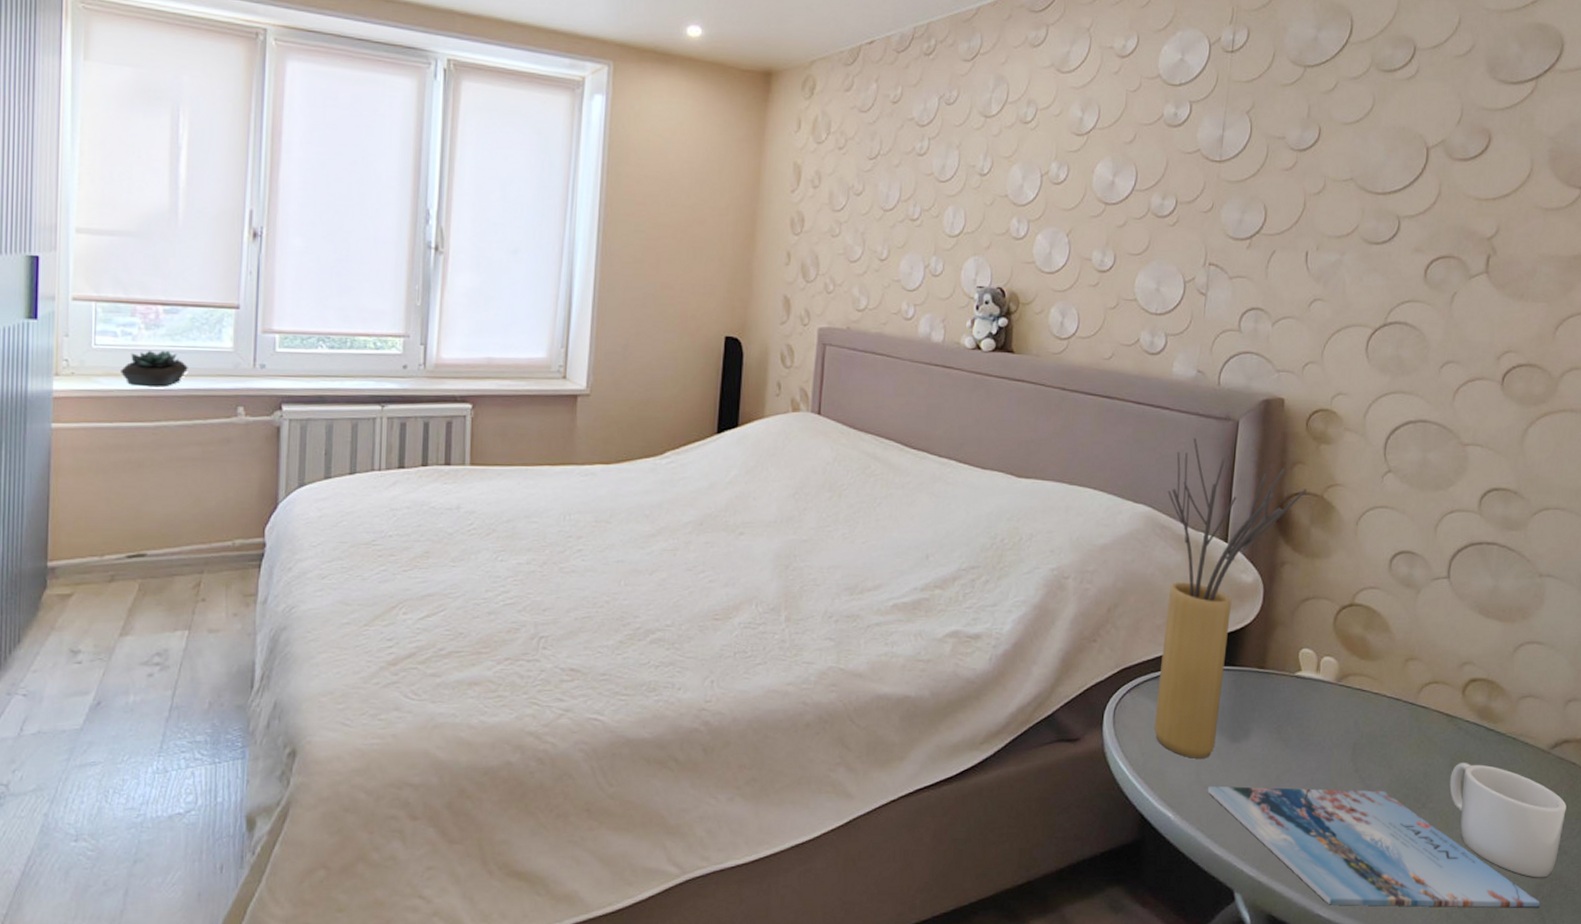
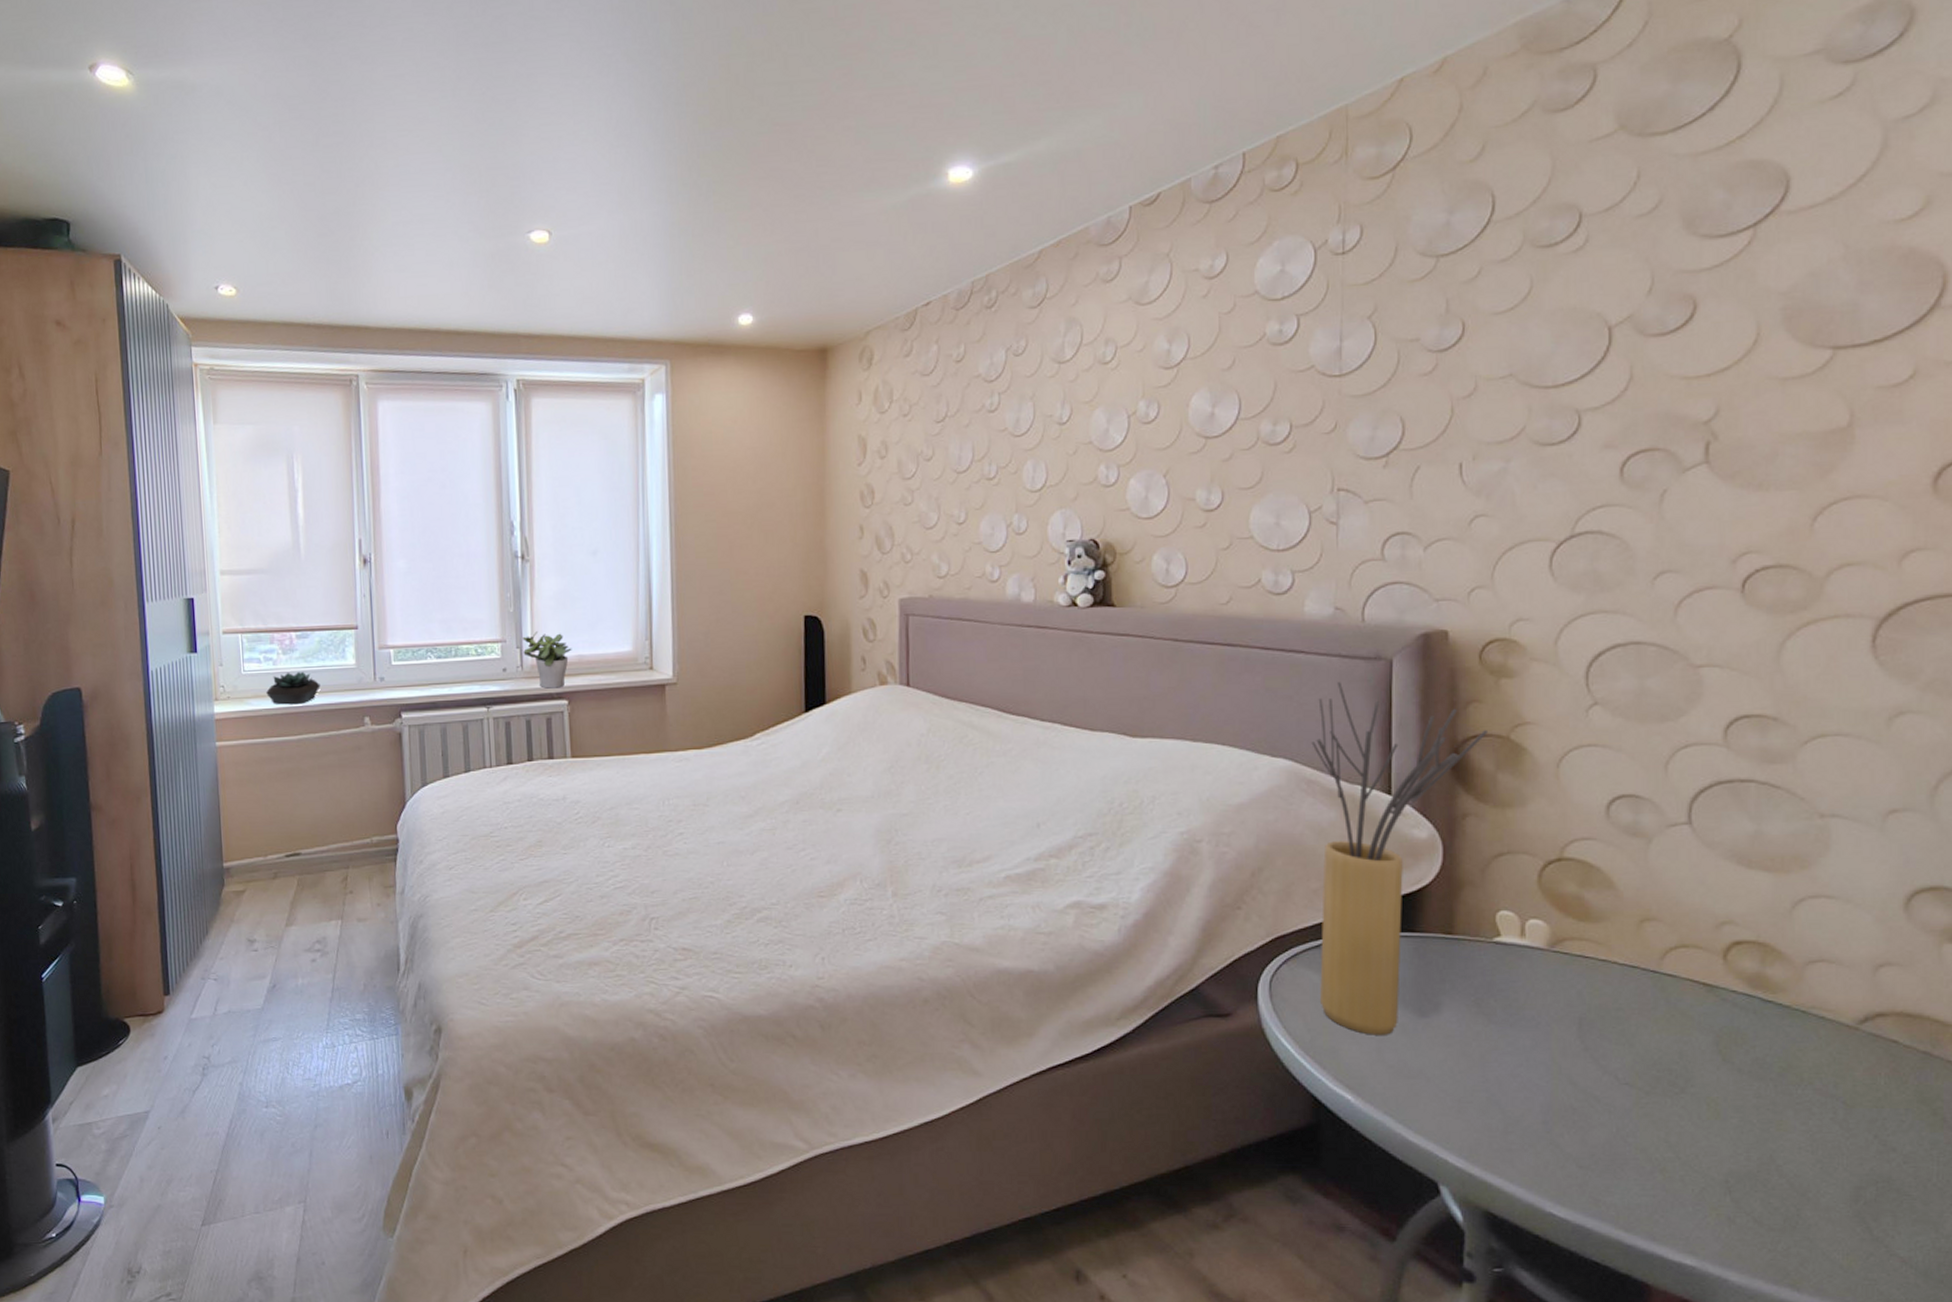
potted plant: none [428,329,482,391] -> present [523,631,572,689]
magazine: present [1207,785,1541,909] -> none [1393,1065,1863,1216]
mug: present [1449,762,1567,879] -> none [1716,1039,1889,1181]

